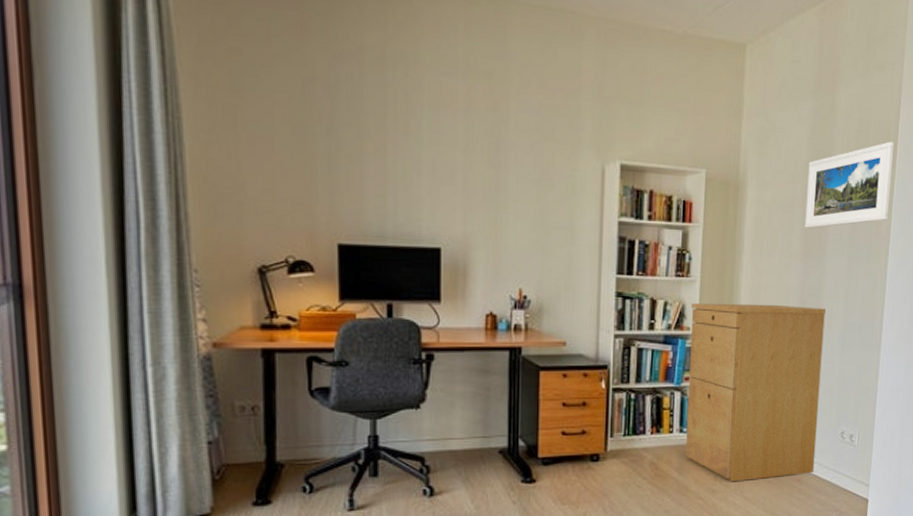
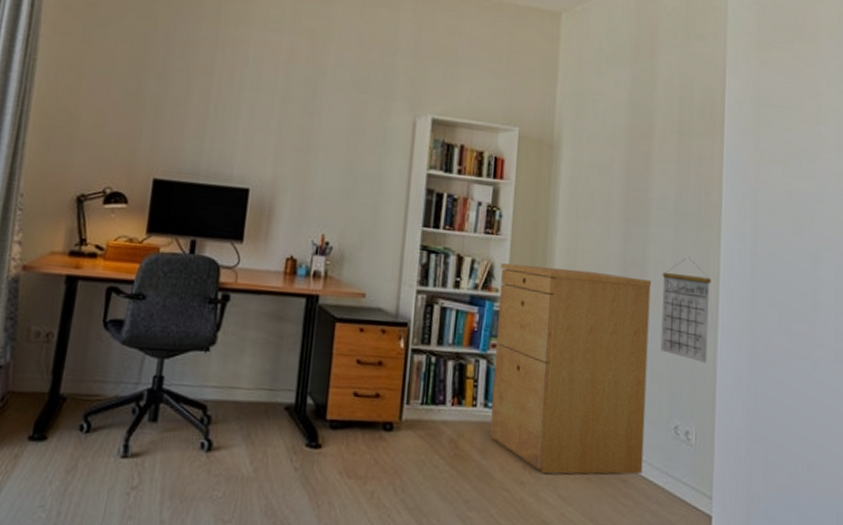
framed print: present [804,141,895,229] -> none [625,109,722,194]
calendar: none [832,285,877,377] -> present [660,257,711,363]

